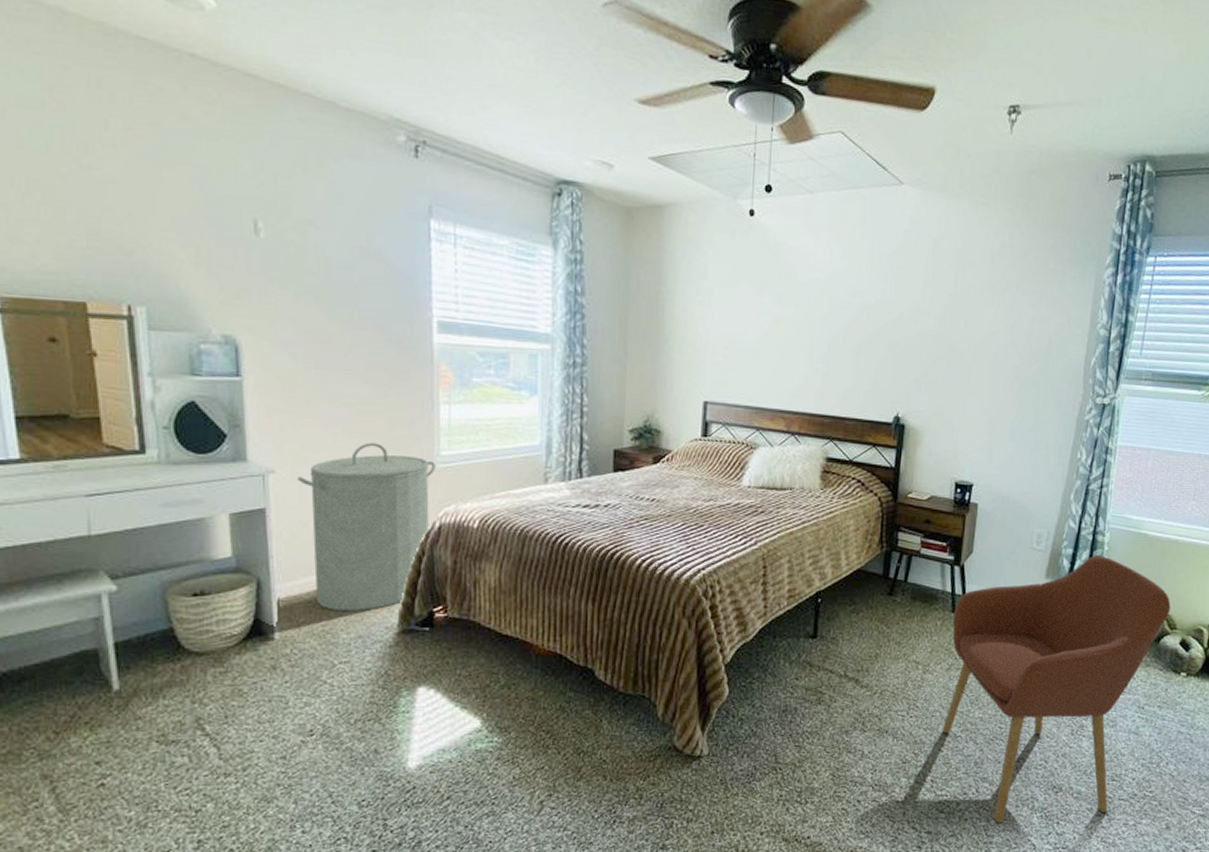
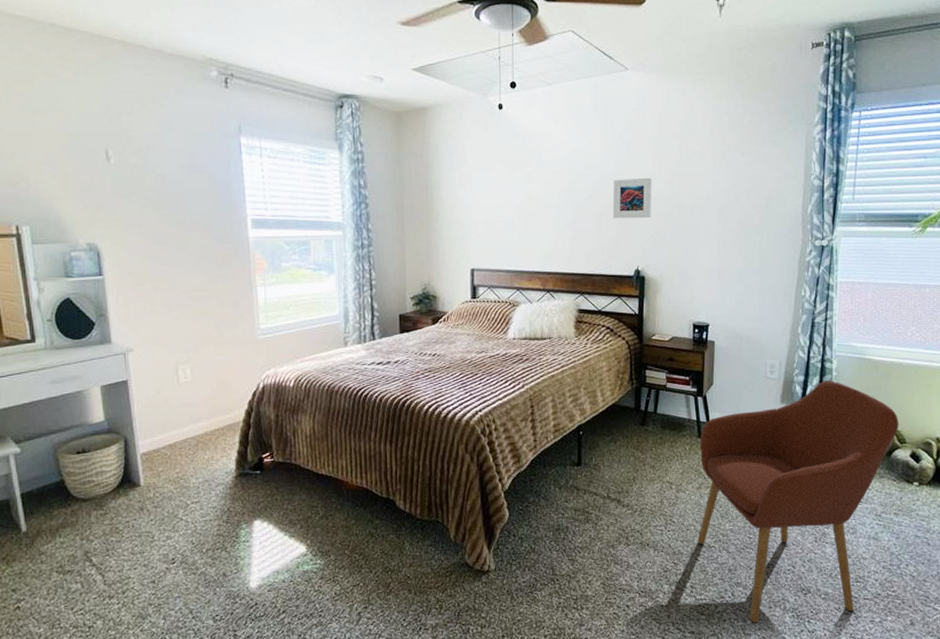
laundry hamper: present [297,442,435,612] -> none [150,322,257,461]
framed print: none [873,310,921,357] -> present [612,177,652,219]

